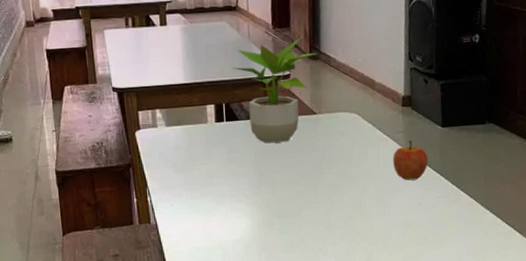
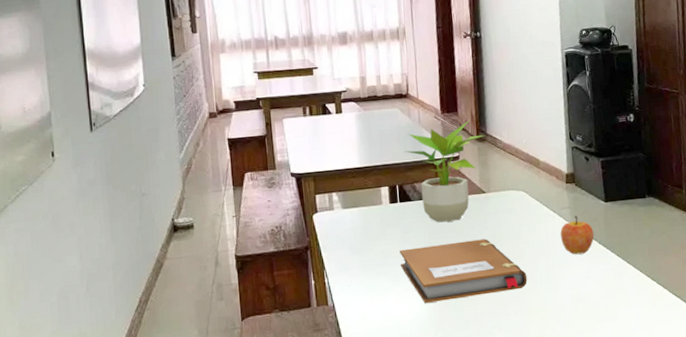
notebook: none [225,161,356,224] -> present [399,238,528,303]

